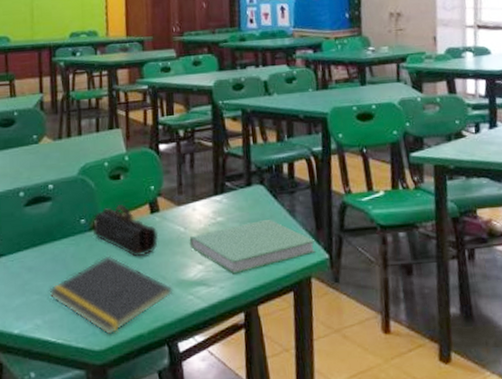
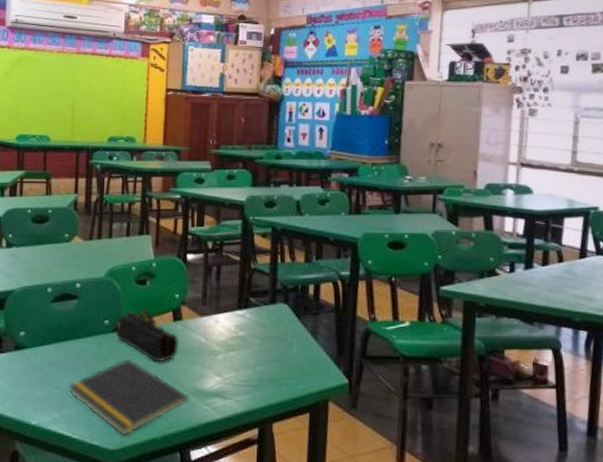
hardcover book: present [189,218,316,274] -> none [209,338,336,389]

